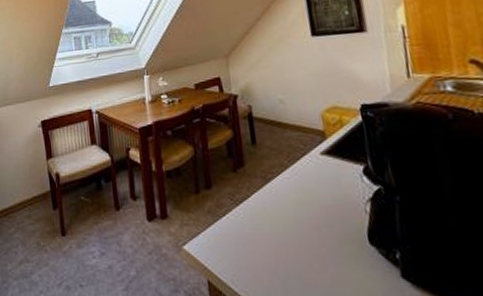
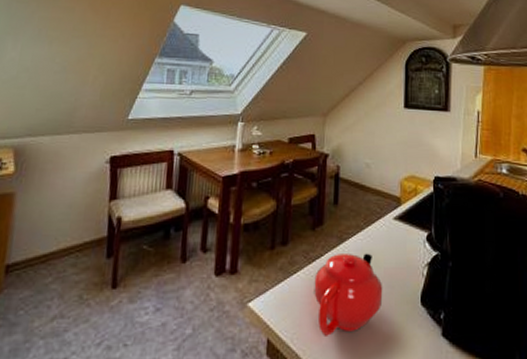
teapot: none [244,191,323,278] -> present [314,253,383,336]

